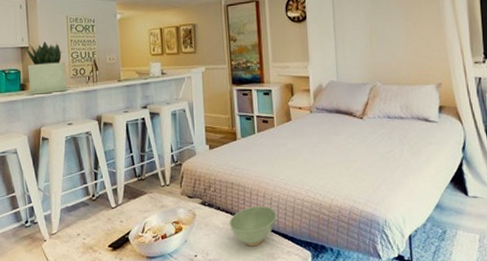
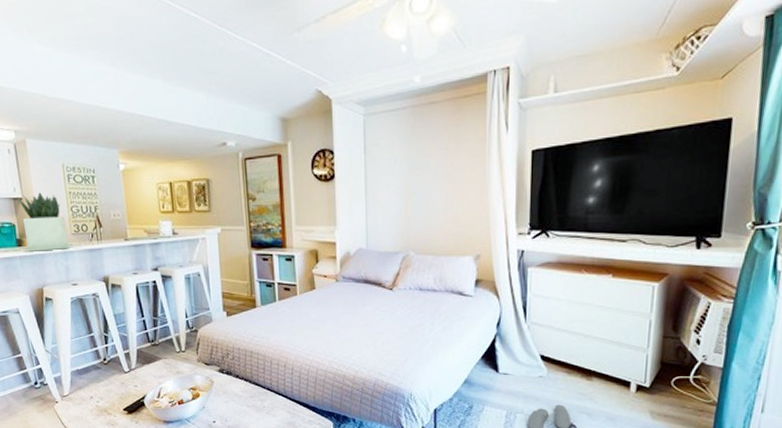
bowl: present [229,206,277,247] -> none [248,376,299,415]

